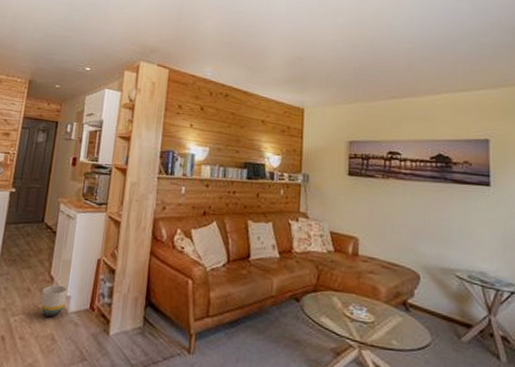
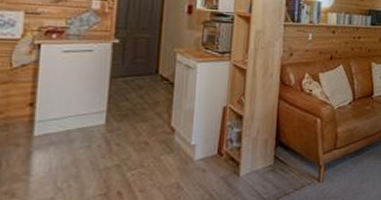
planter: present [40,284,67,317] -> none [162,135,191,167]

